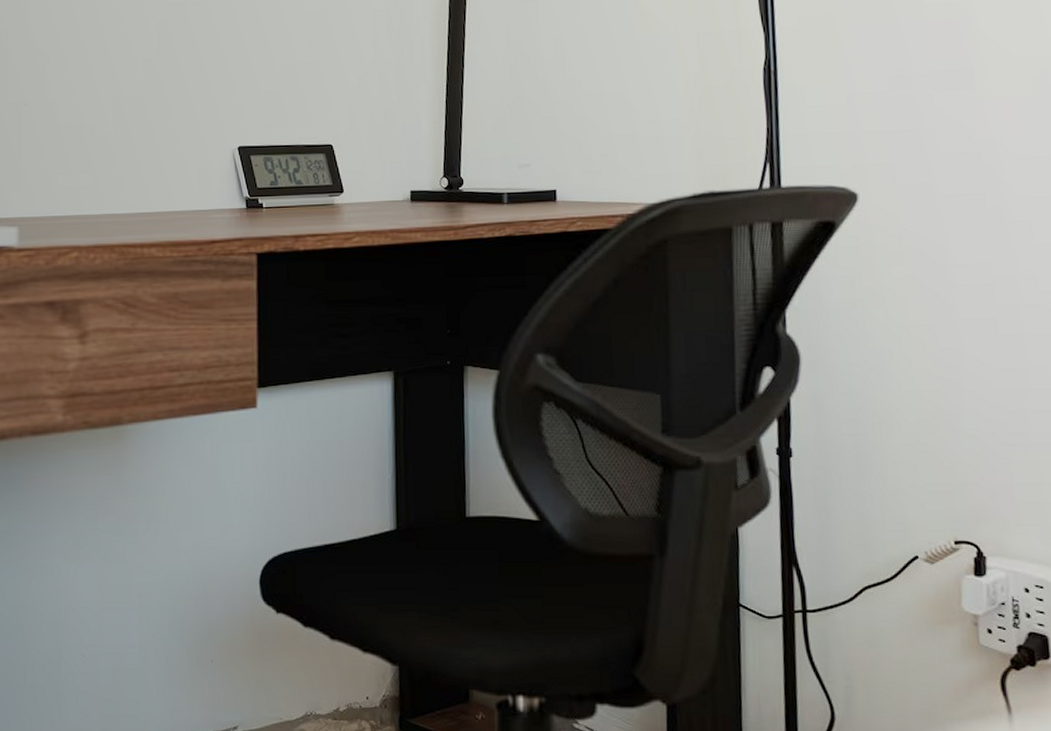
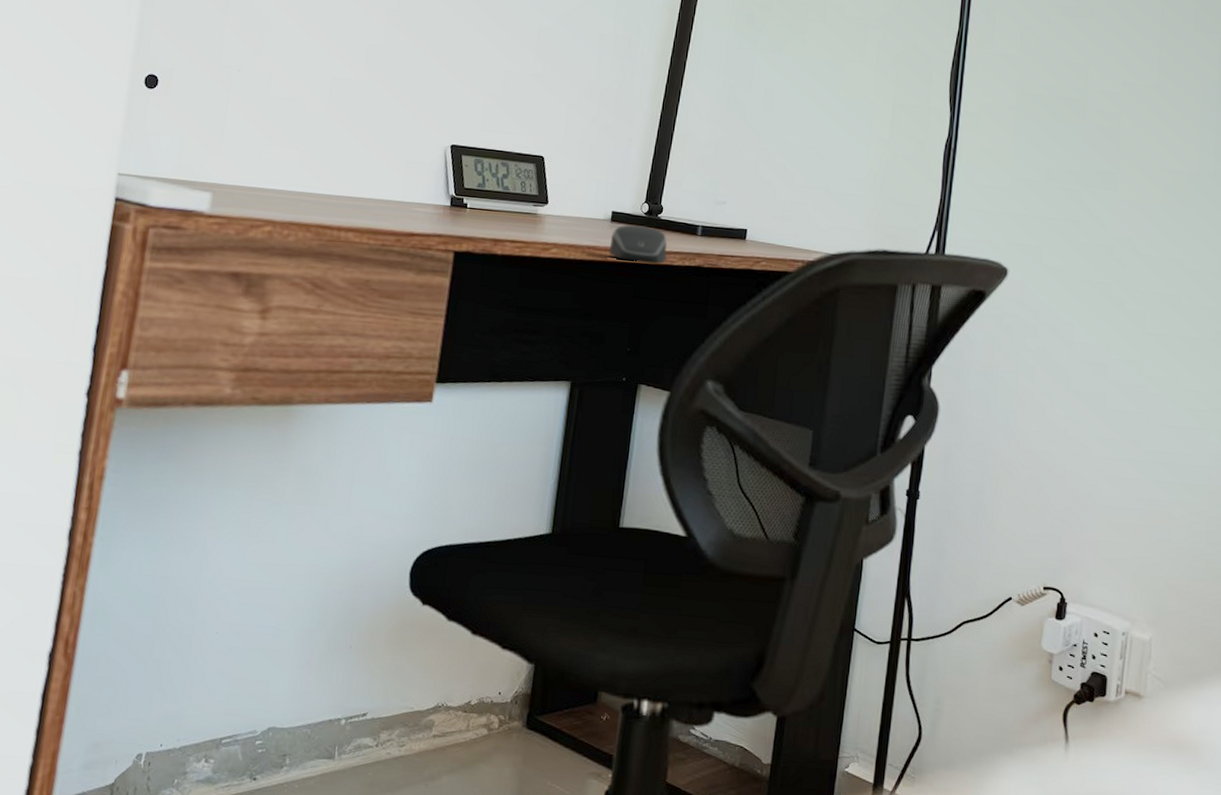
computer mouse: none [412,201,475,241] -> present [609,224,668,264]

